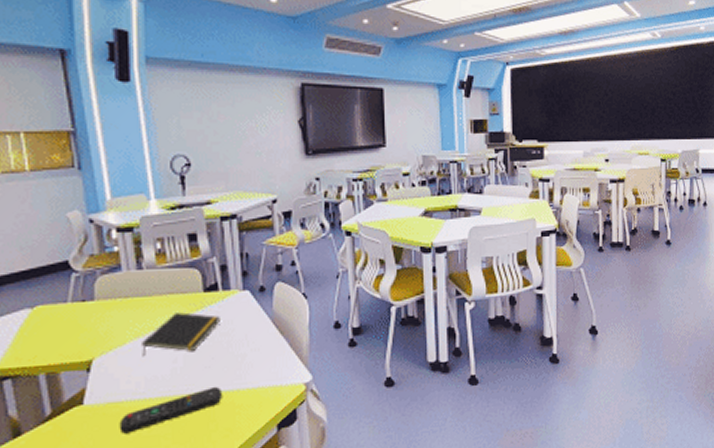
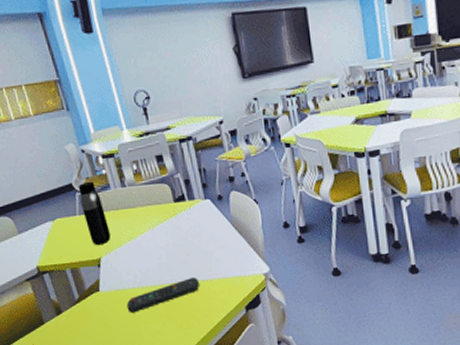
water bottle: none [76,259,111,343] -> present [78,181,111,246]
notepad: present [142,312,220,357] -> none [133,219,190,255]

